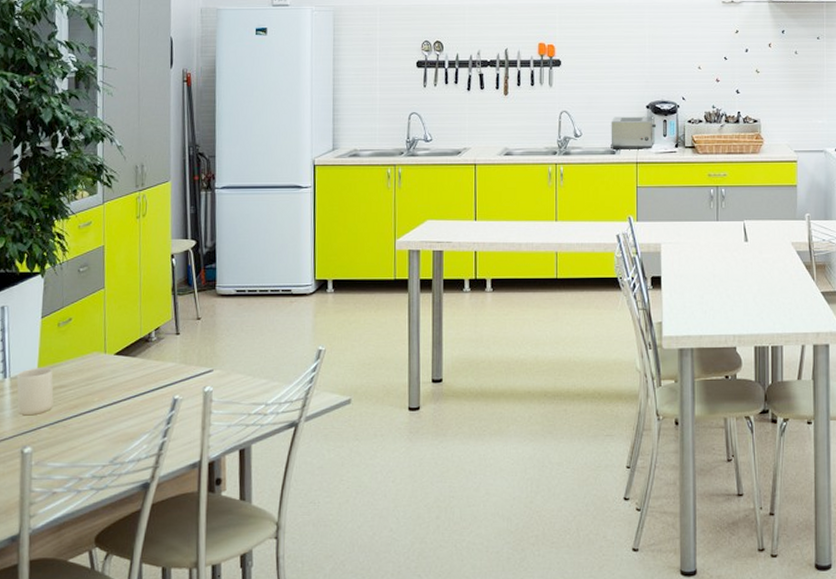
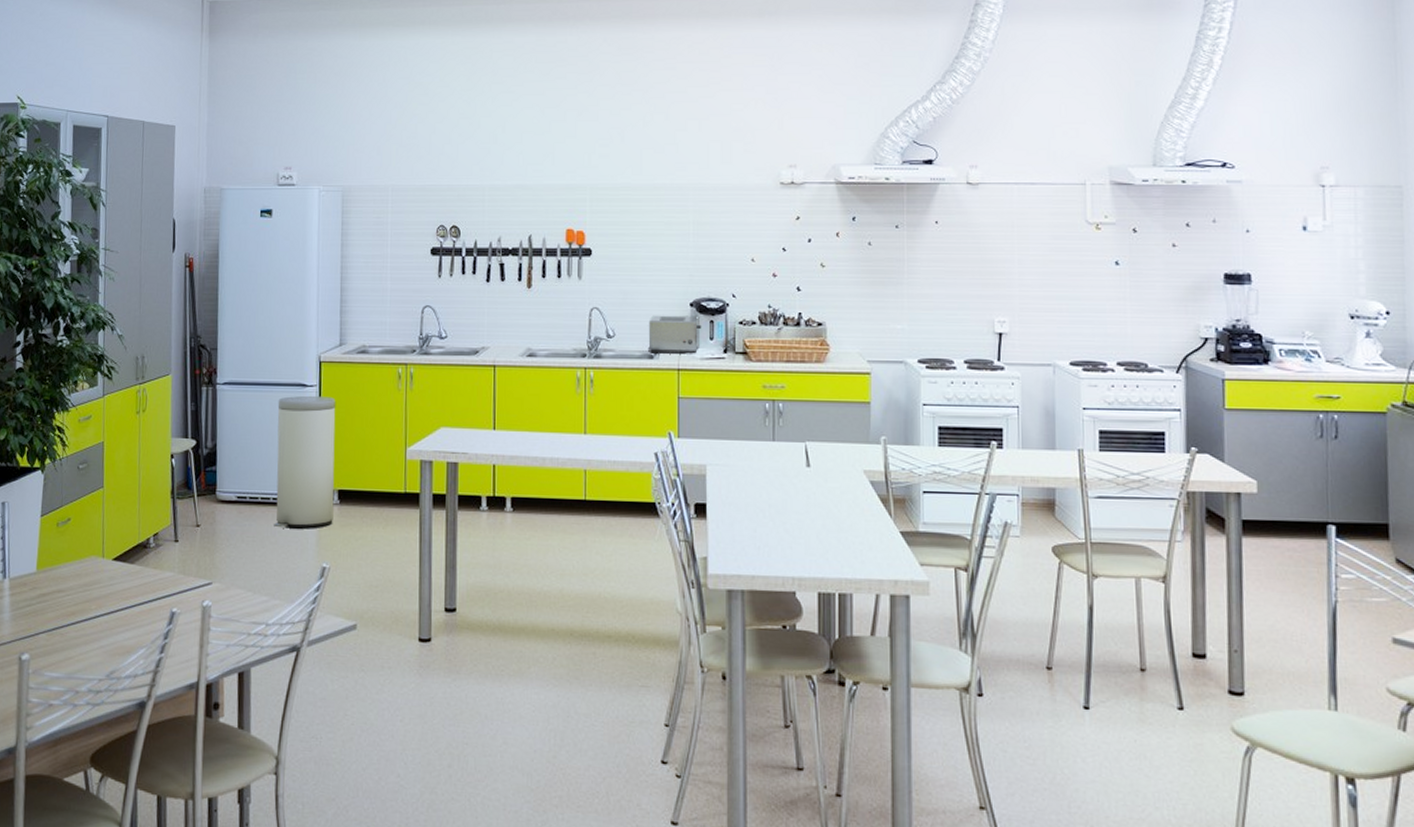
cup: present [16,368,54,415] -> none [15,569,52,619]
pedal bin: none [272,196,330,317] -> present [274,395,336,529]

